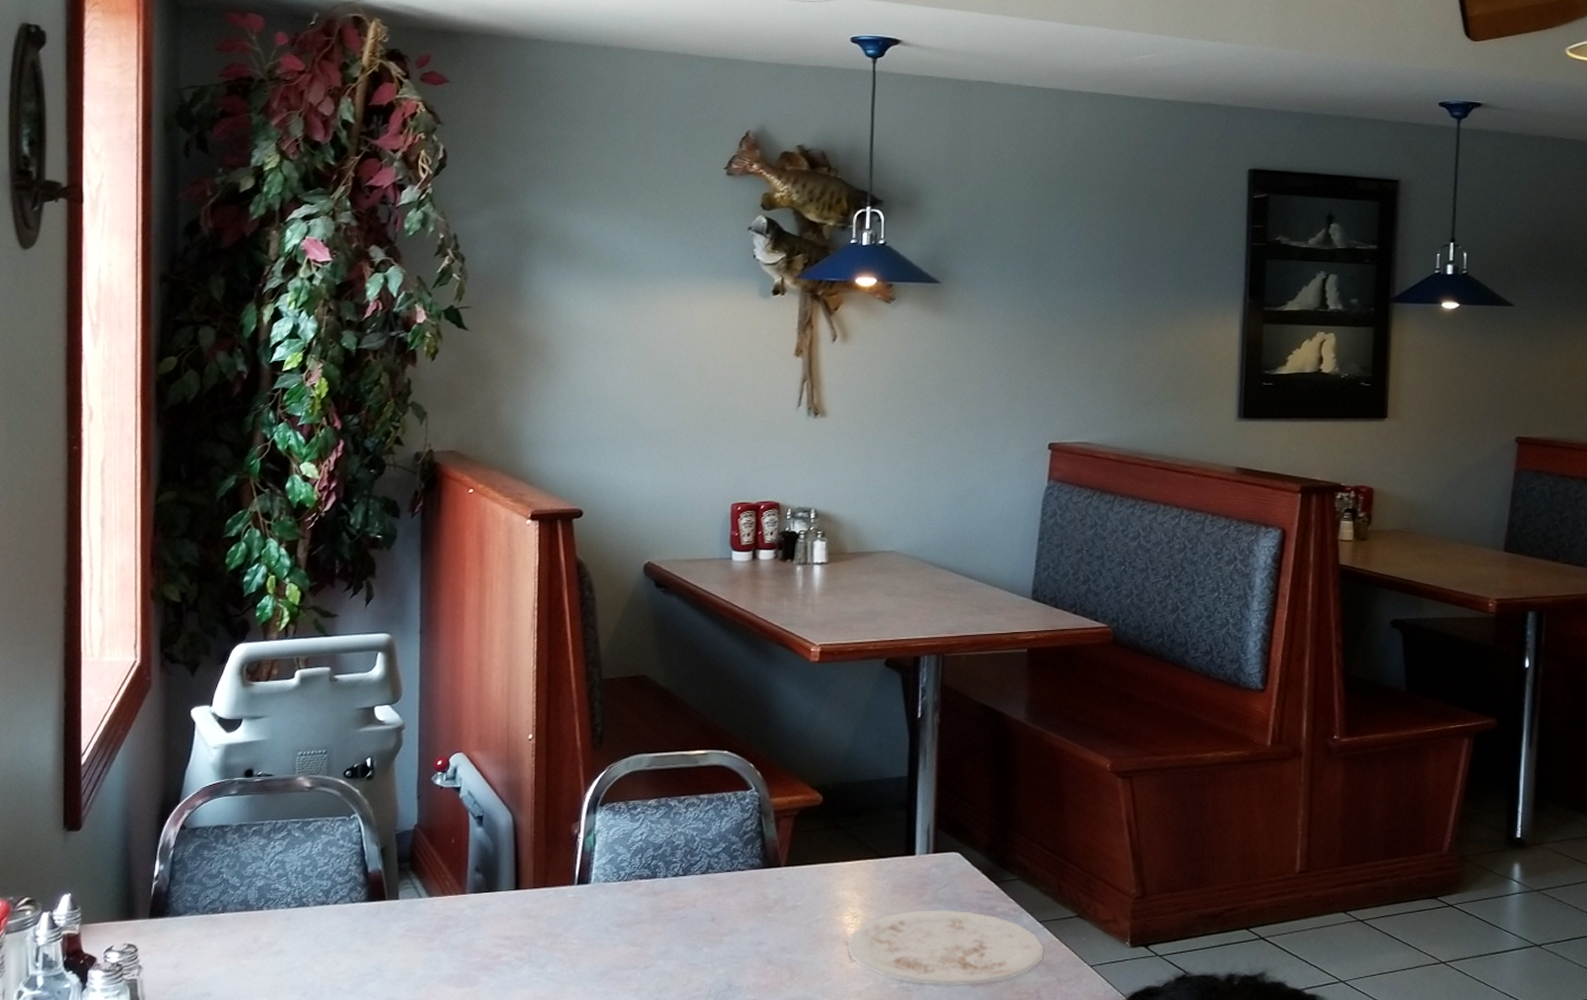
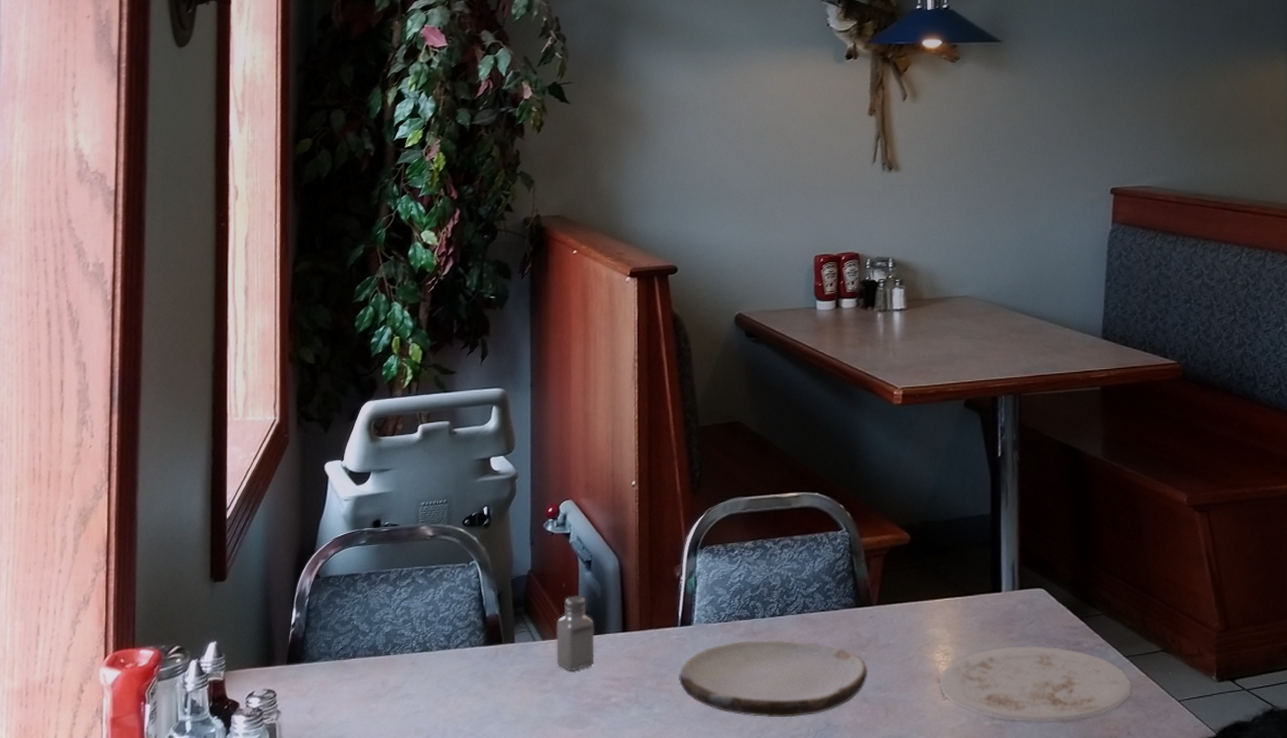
saltshaker: none [443,851,485,928] -> present [556,594,595,671]
plate: none [574,900,773,979] -> present [679,640,868,718]

